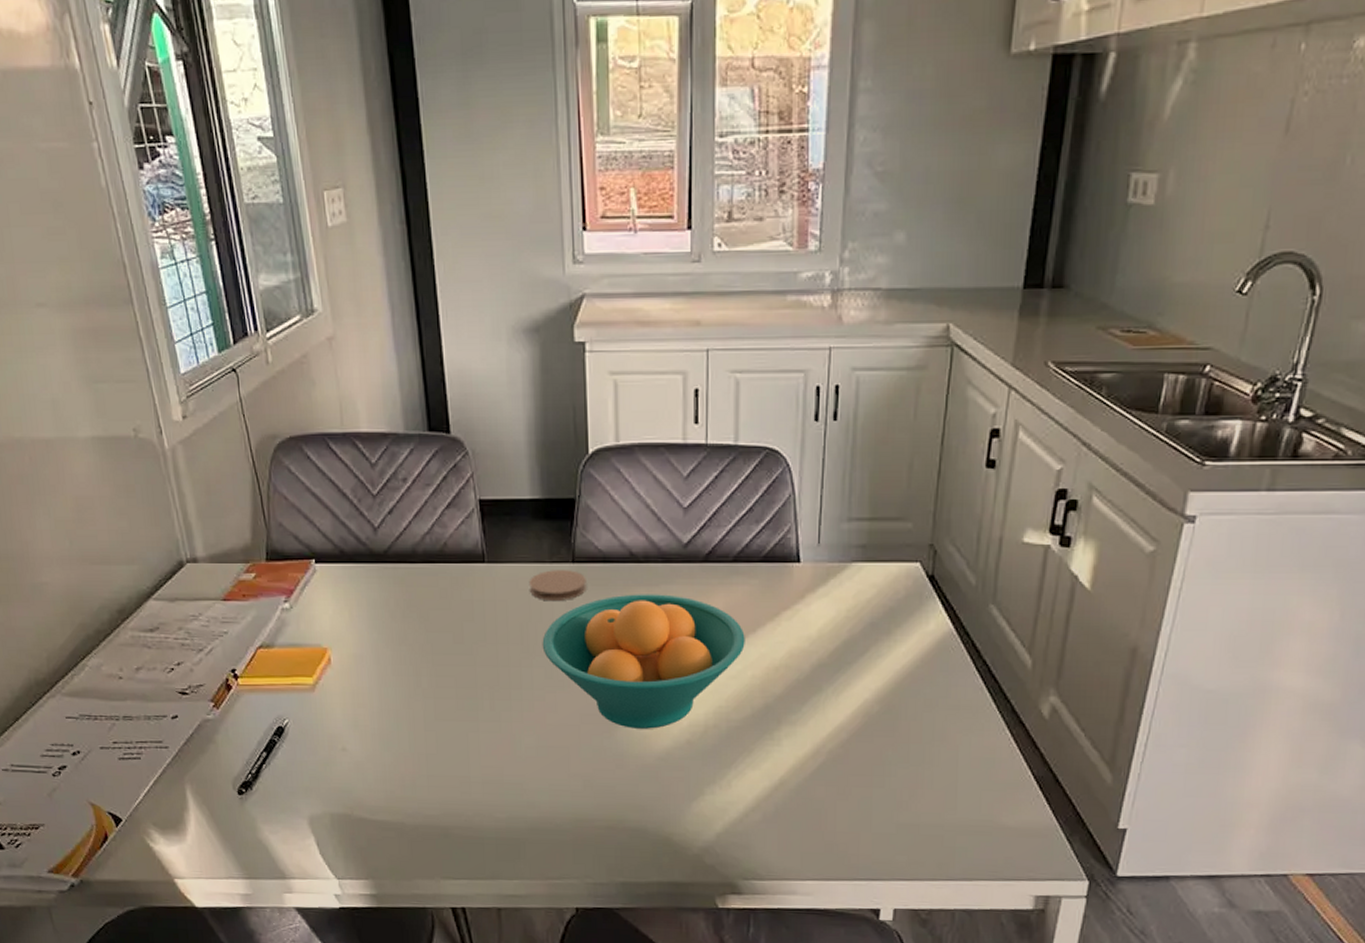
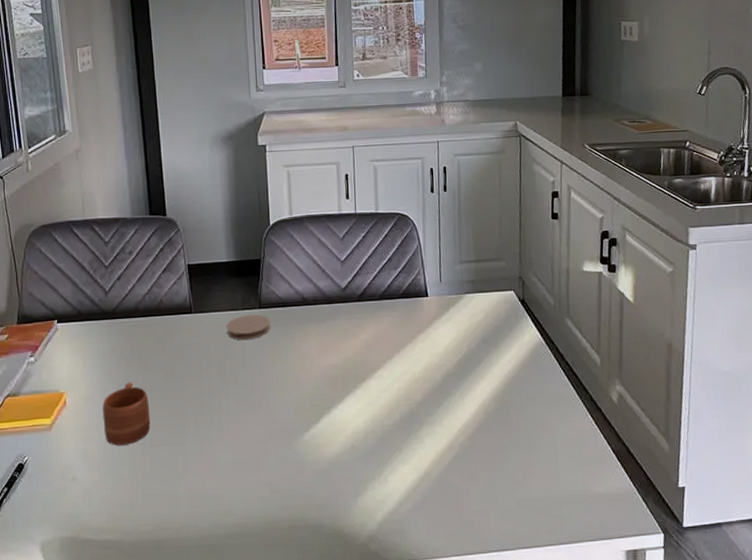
mug: none [375,642,435,716] -> present [103,382,151,446]
fruit bowl: present [542,594,745,729] -> none [236,328,392,439]

